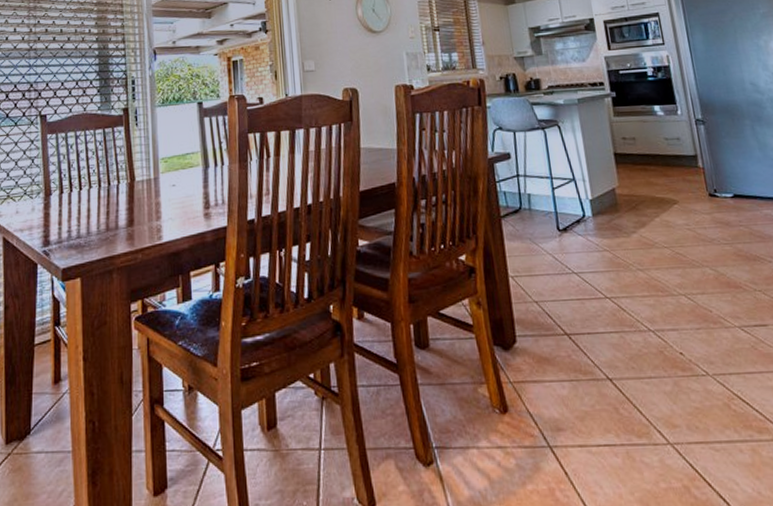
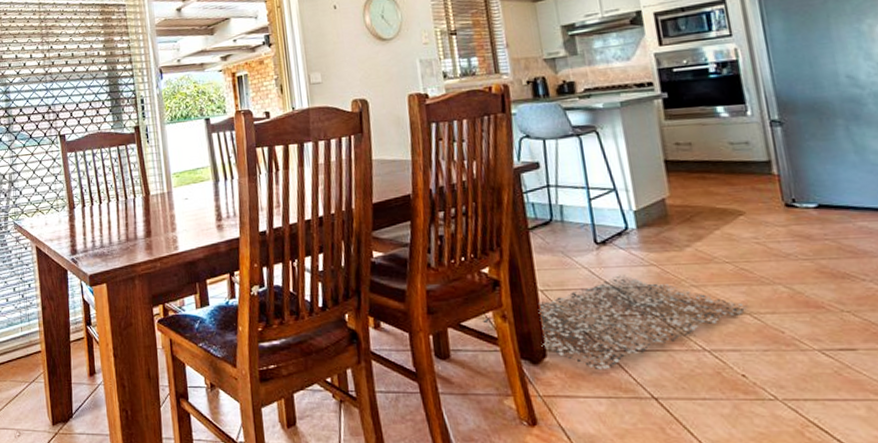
rug: none [460,260,683,354] -> present [483,275,748,370]

